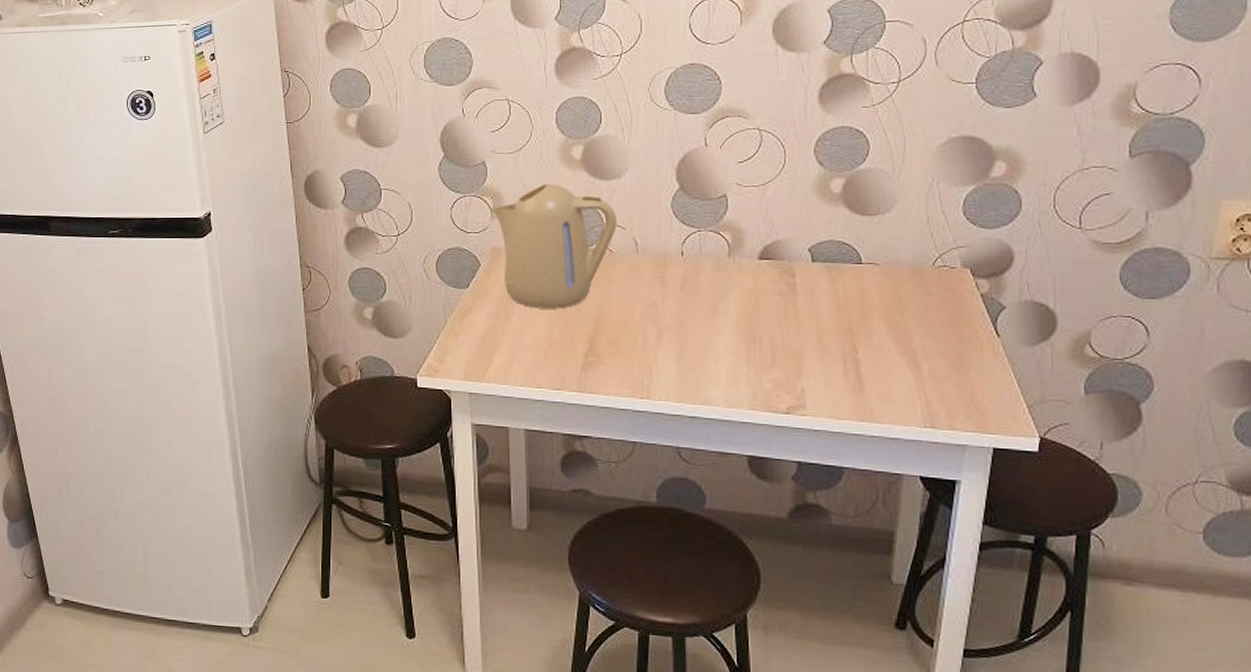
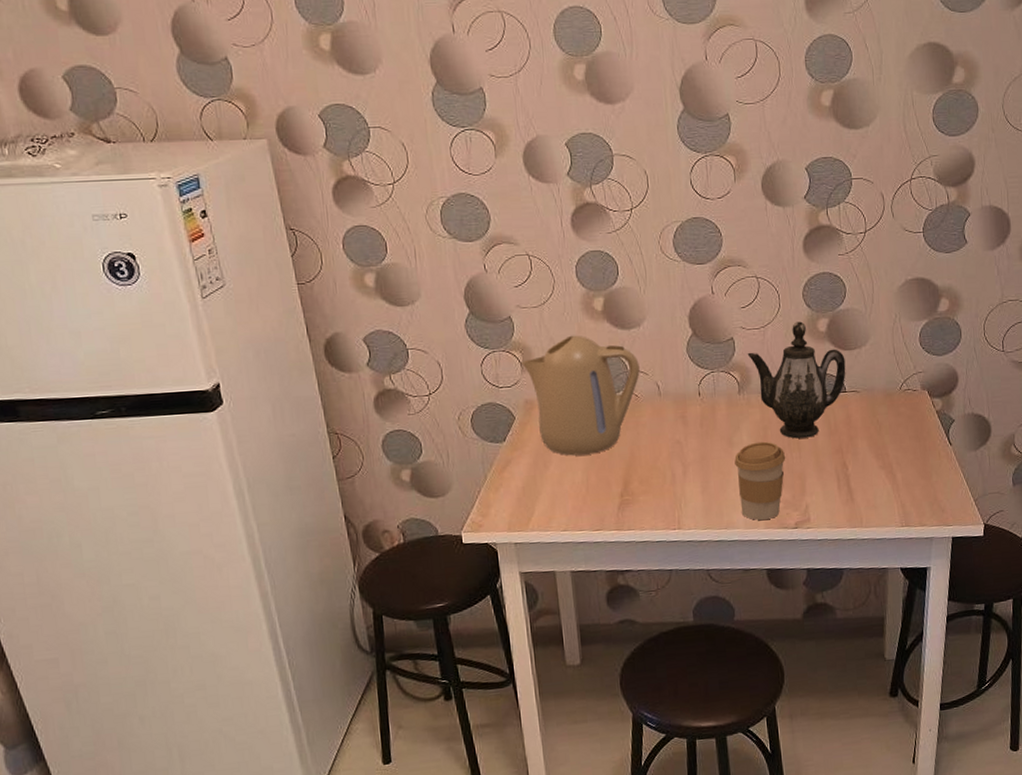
coffee cup: none [718,312,781,401] -> present [734,441,786,521]
teapot: none [742,180,863,312] -> present [747,321,846,439]

